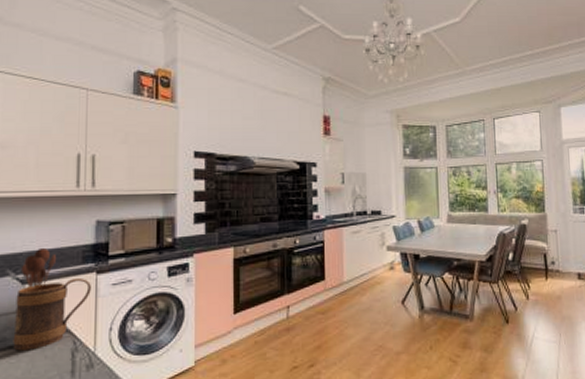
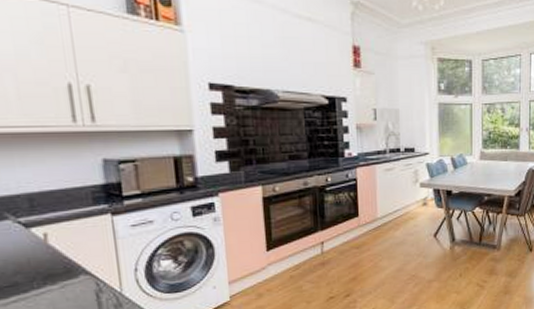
mug: present [13,277,91,351] -> none [21,219,108,295]
utensil holder: present [20,247,56,289] -> none [20,188,62,232]

